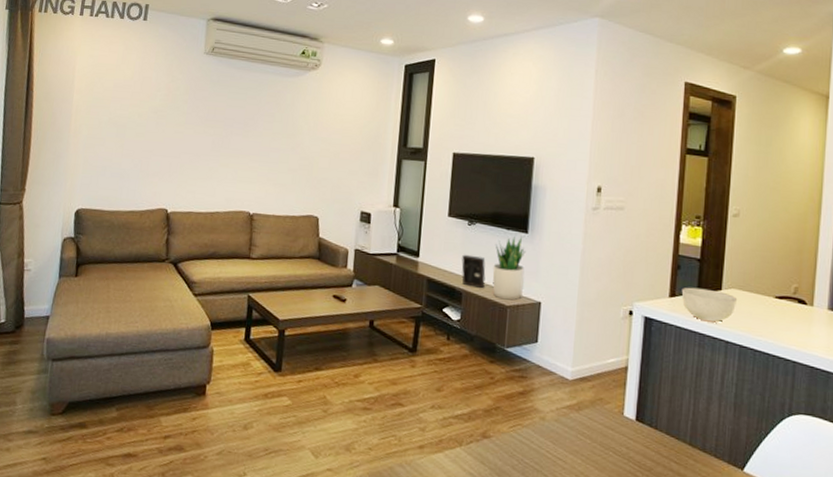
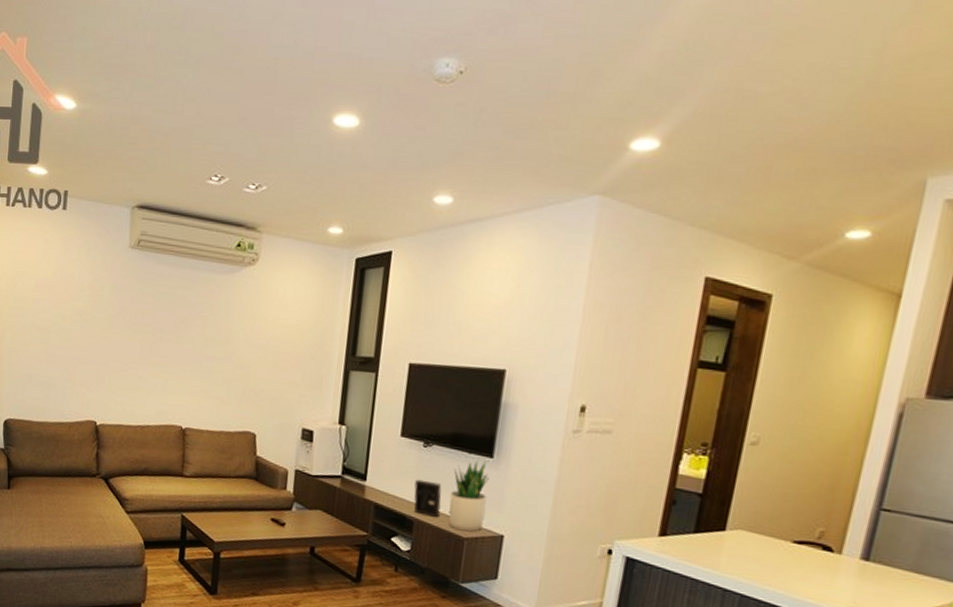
bowl: present [681,287,738,323] -> none [674,525,745,568]

